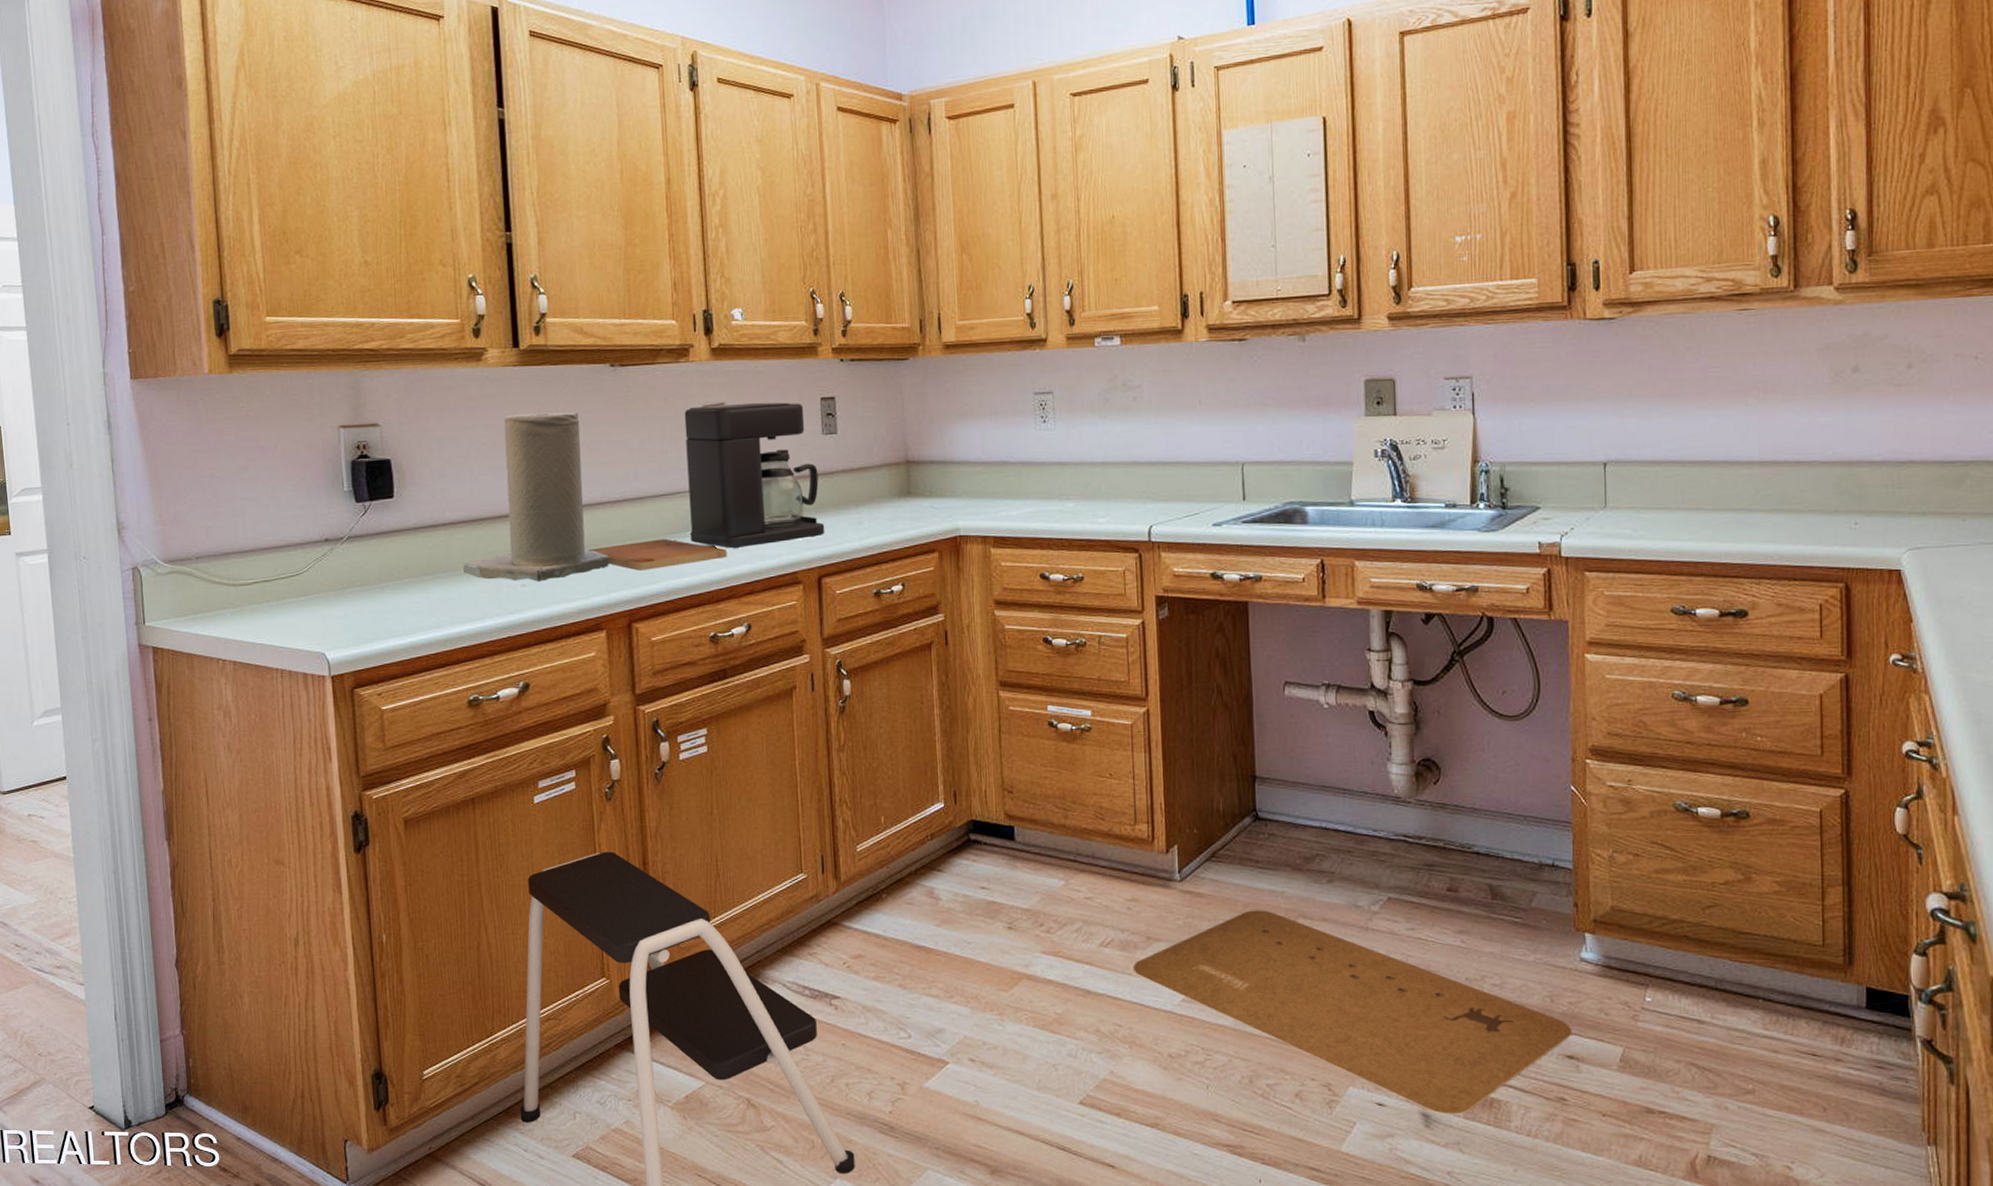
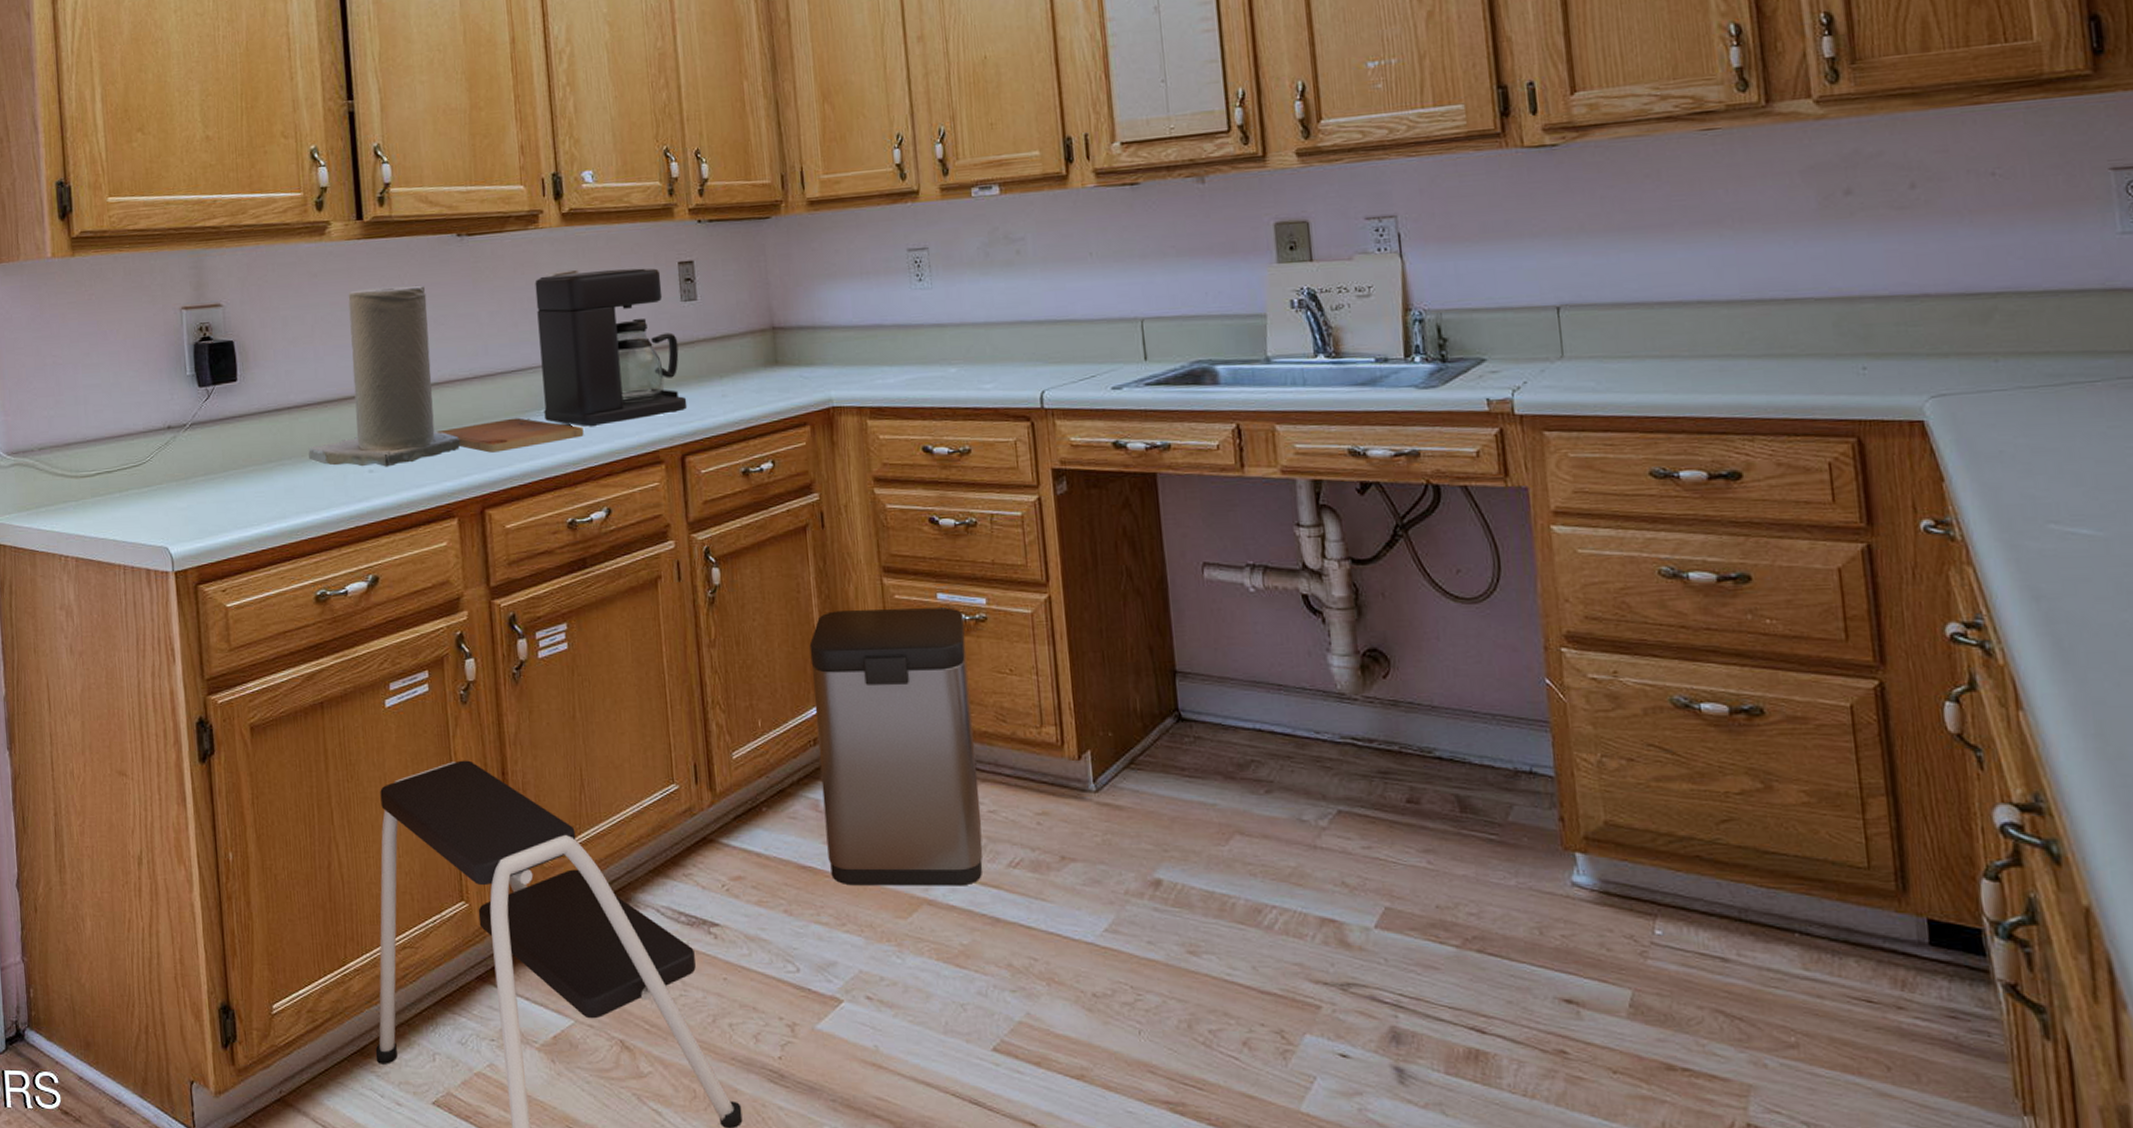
pedal bin: none [930,718,1079,963] -> present [809,607,983,886]
doormat: present [1132,910,1572,1115] -> none [1046,825,1569,1069]

